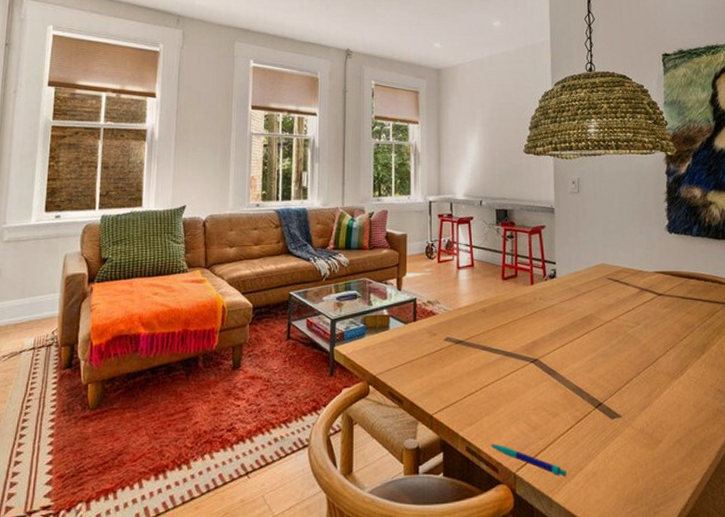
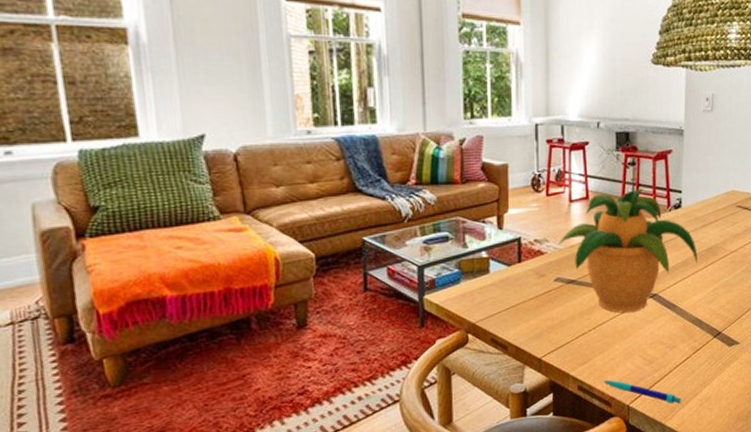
potted plant: none [448,259,574,376] -> present [558,188,698,313]

